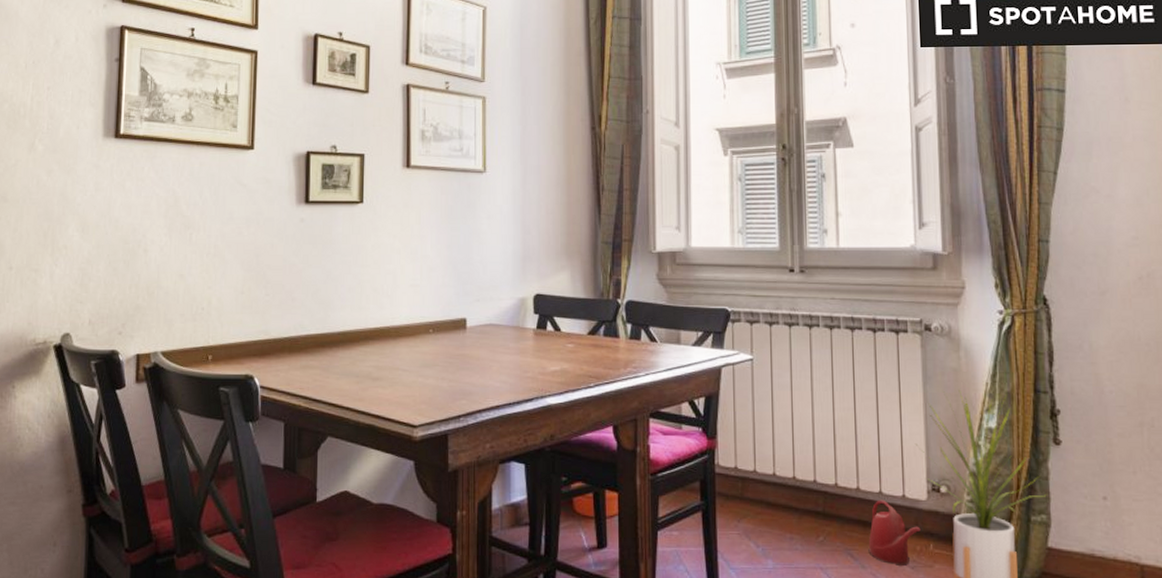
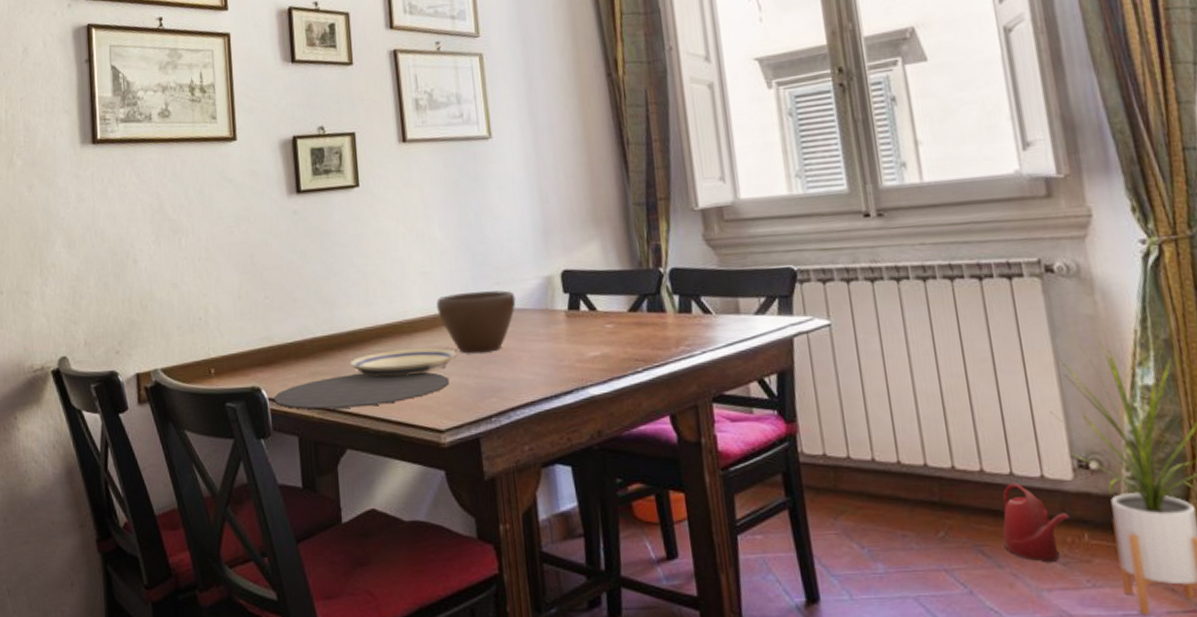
placemat: none [265,370,426,400] -> present [274,371,450,410]
plate: none [338,352,435,375] -> present [350,347,457,377]
bowl: none [422,305,492,360] -> present [436,290,516,353]

